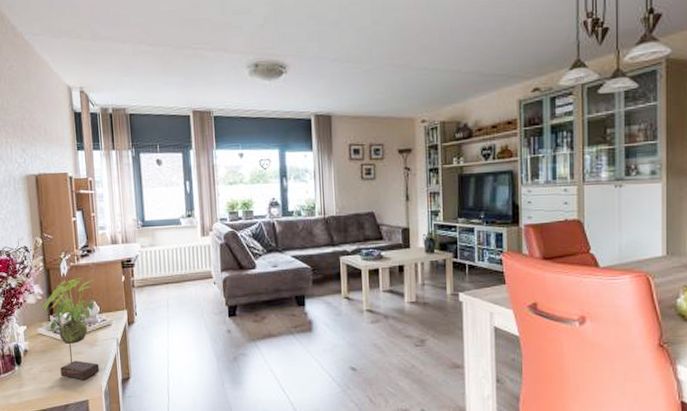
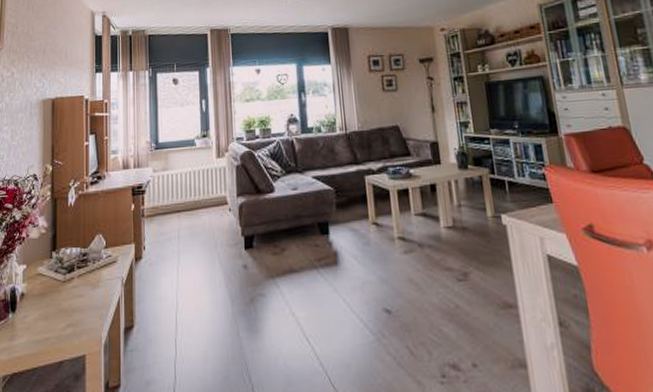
plant: present [40,278,100,380] -> none [42,208,104,330]

